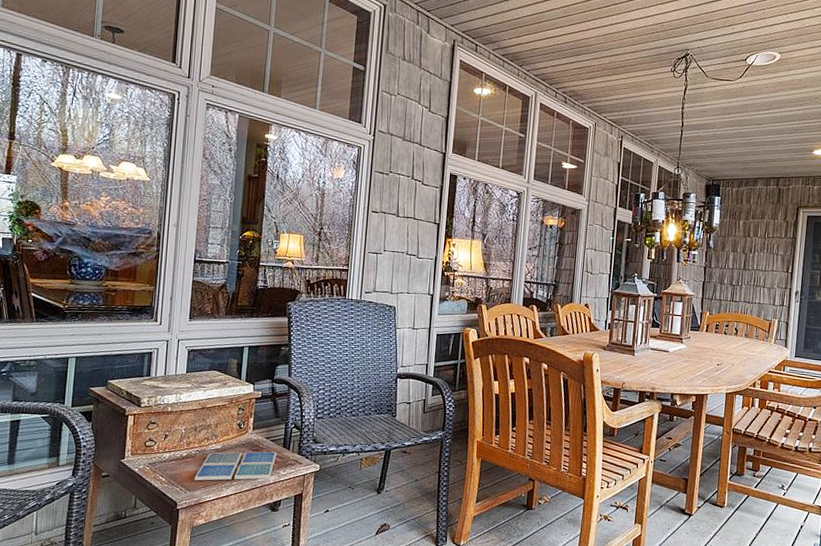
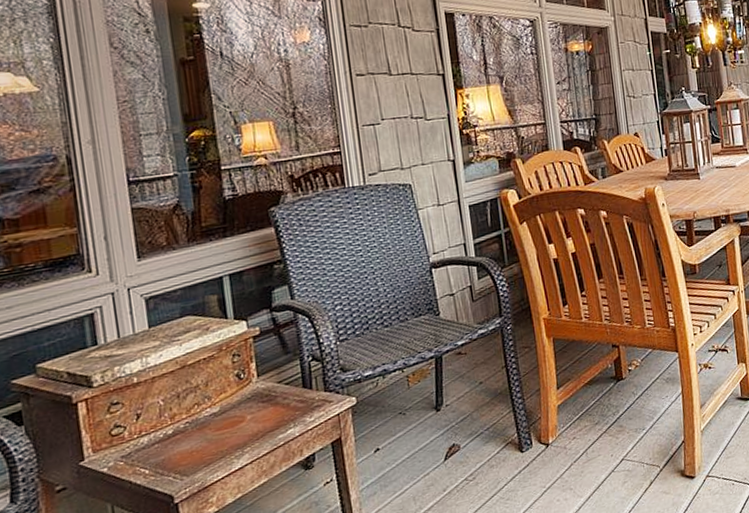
drink coaster: present [194,451,277,481] -> none [190,396,297,462]

